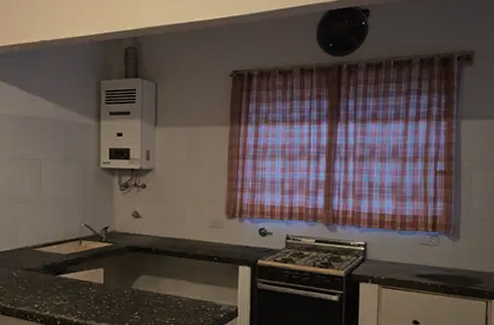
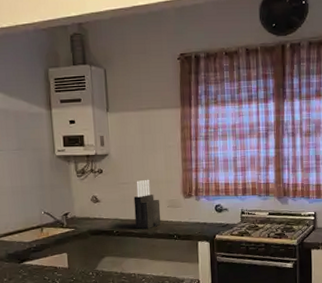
knife block: none [175,197,202,248] -> present [133,179,161,229]

